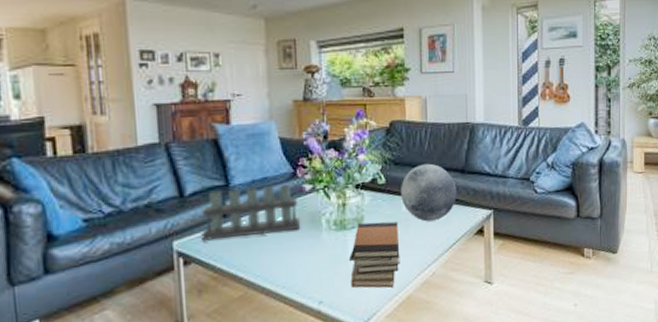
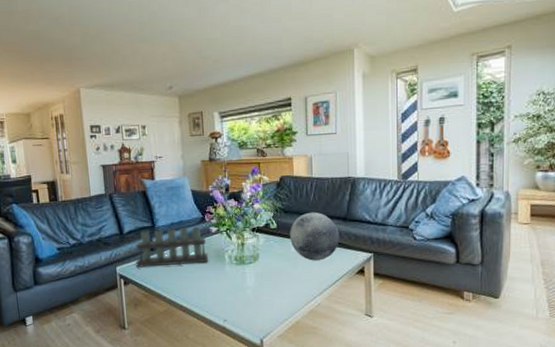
book stack: present [349,221,400,288] -> none [248,259,290,313]

